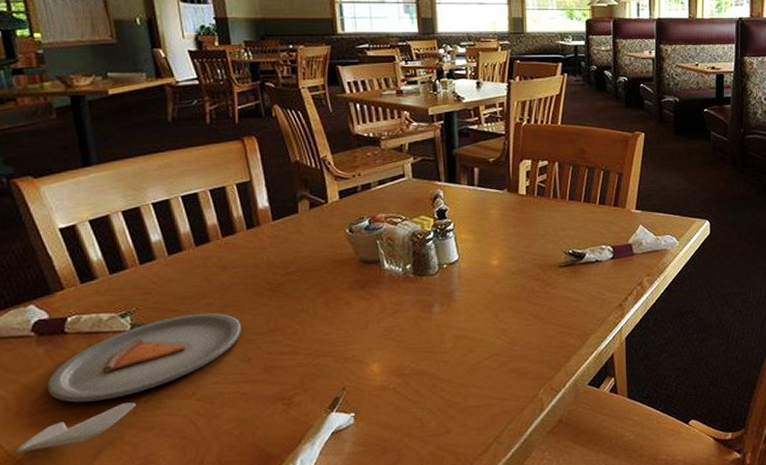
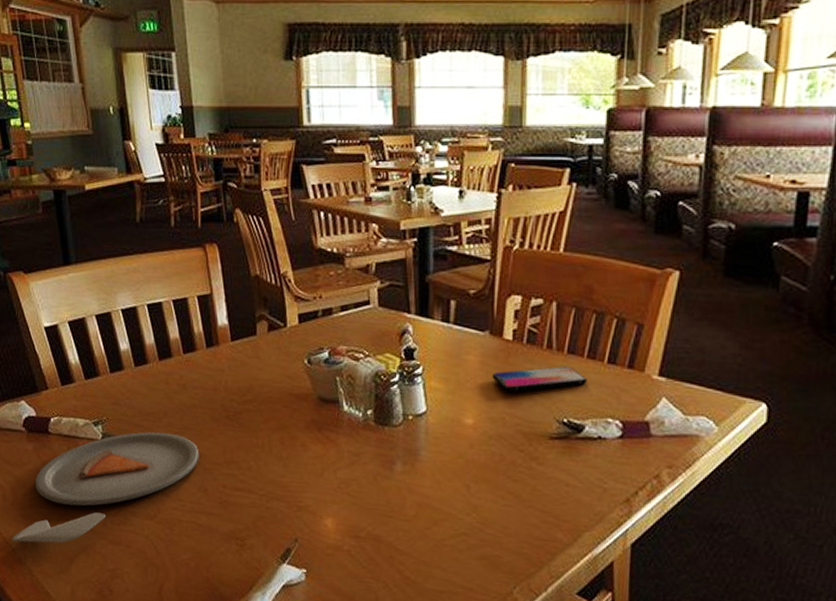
smartphone: none [511,210,585,235] -> present [492,366,587,392]

